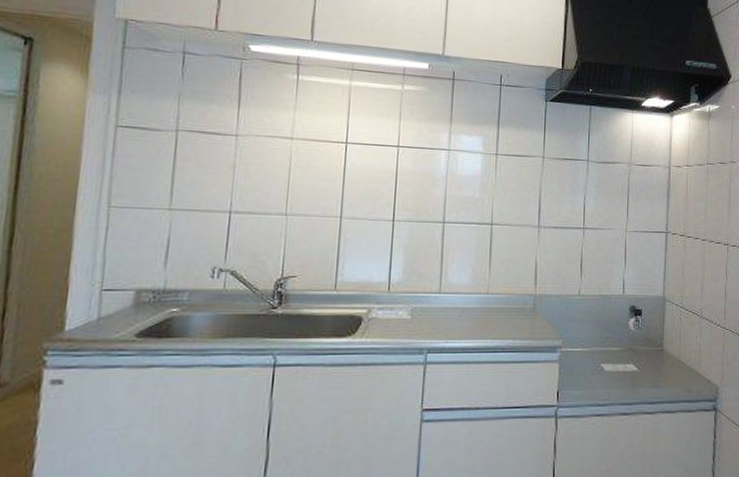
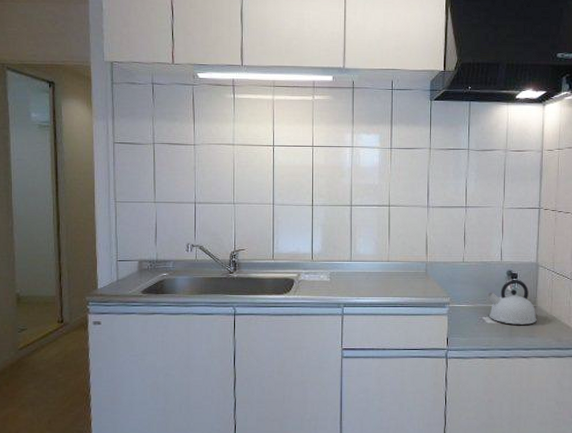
kettle: none [605,316,663,373] -> present [486,279,537,325]

